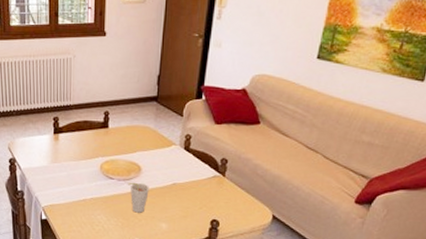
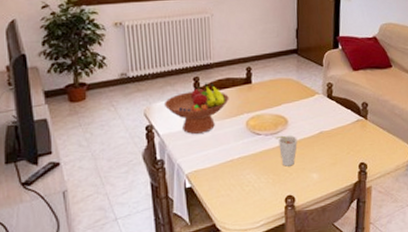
fruit bowl: none [25,124,86,171] -> present [164,83,229,134]

